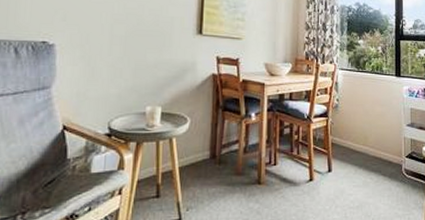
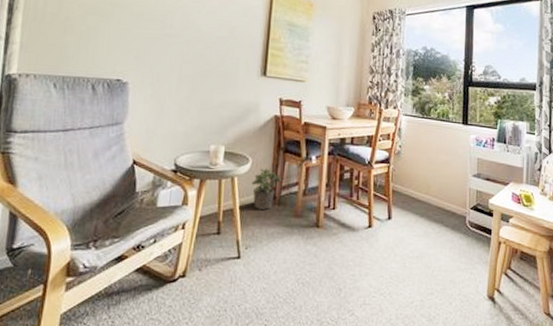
potted plant: none [191,126,222,169] -> present [251,167,282,210]

